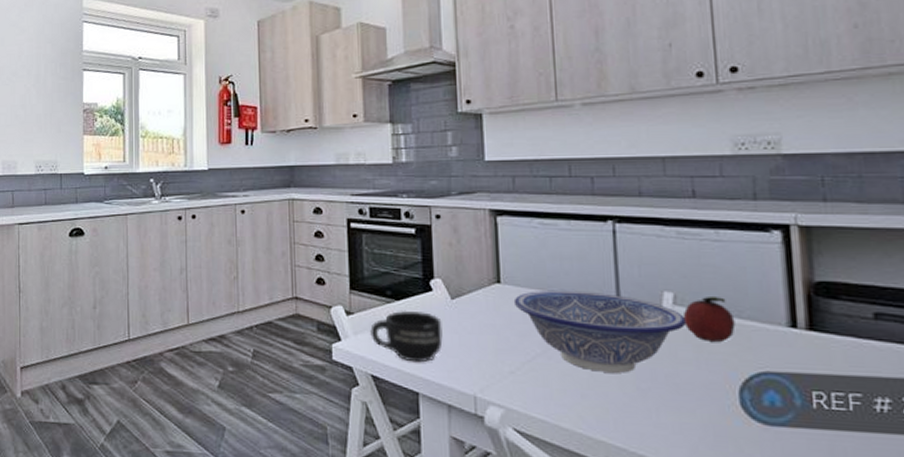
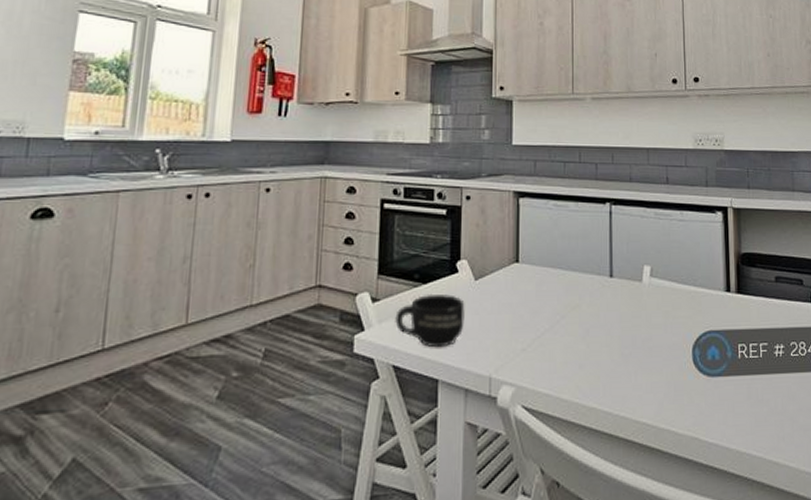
decorative bowl: present [513,290,687,373] -> none [529,267,659,342]
fruit: present [682,295,736,342] -> none [656,267,691,307]

